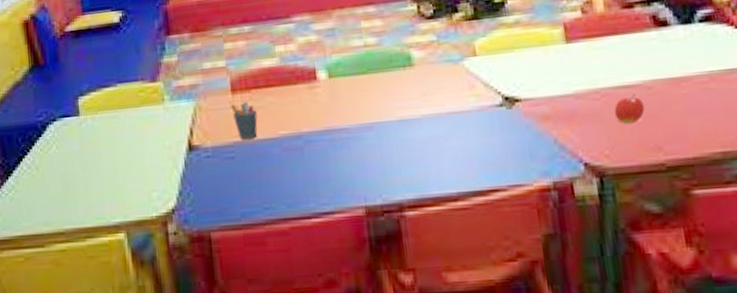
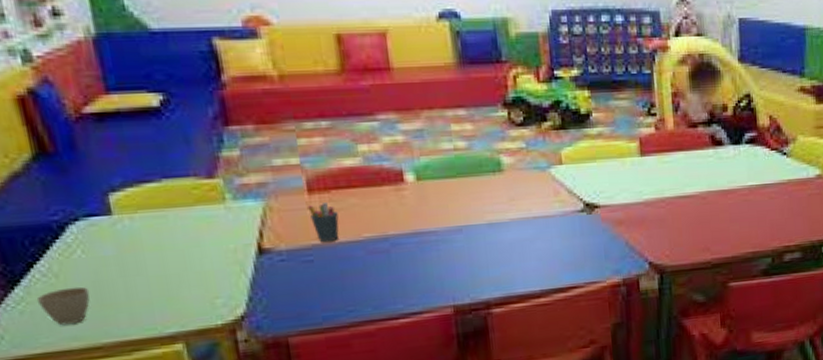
cup: none [22,178,59,212] -> present [36,286,90,326]
fruit: present [614,94,645,125] -> none [675,203,699,229]

